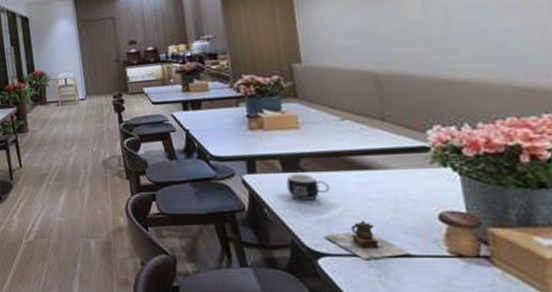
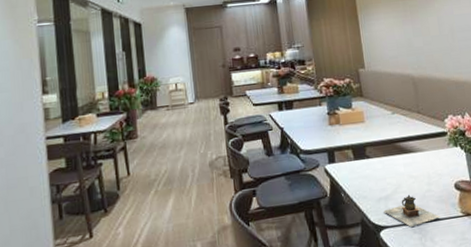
mug: present [286,174,330,200] -> none [357,160,387,183]

